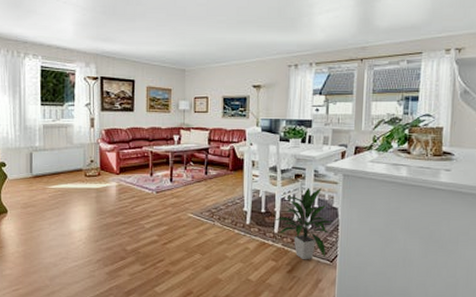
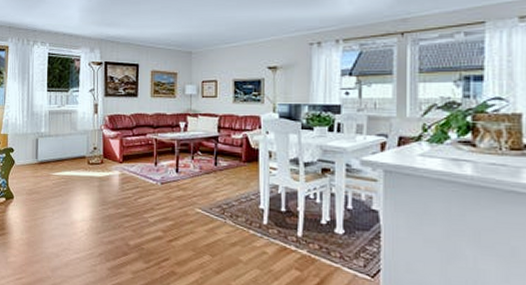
indoor plant: present [275,187,333,260] -> none [298,184,372,273]

